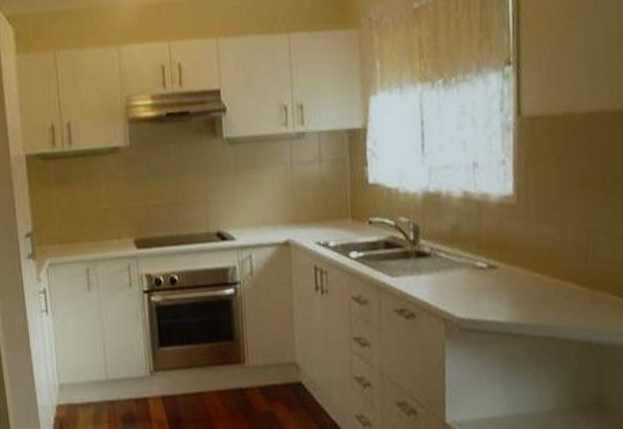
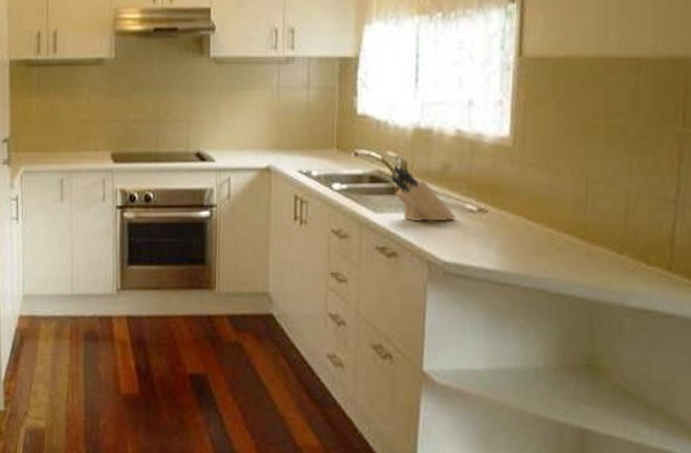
knife block: none [405,230,468,282] -> present [391,165,457,221]

